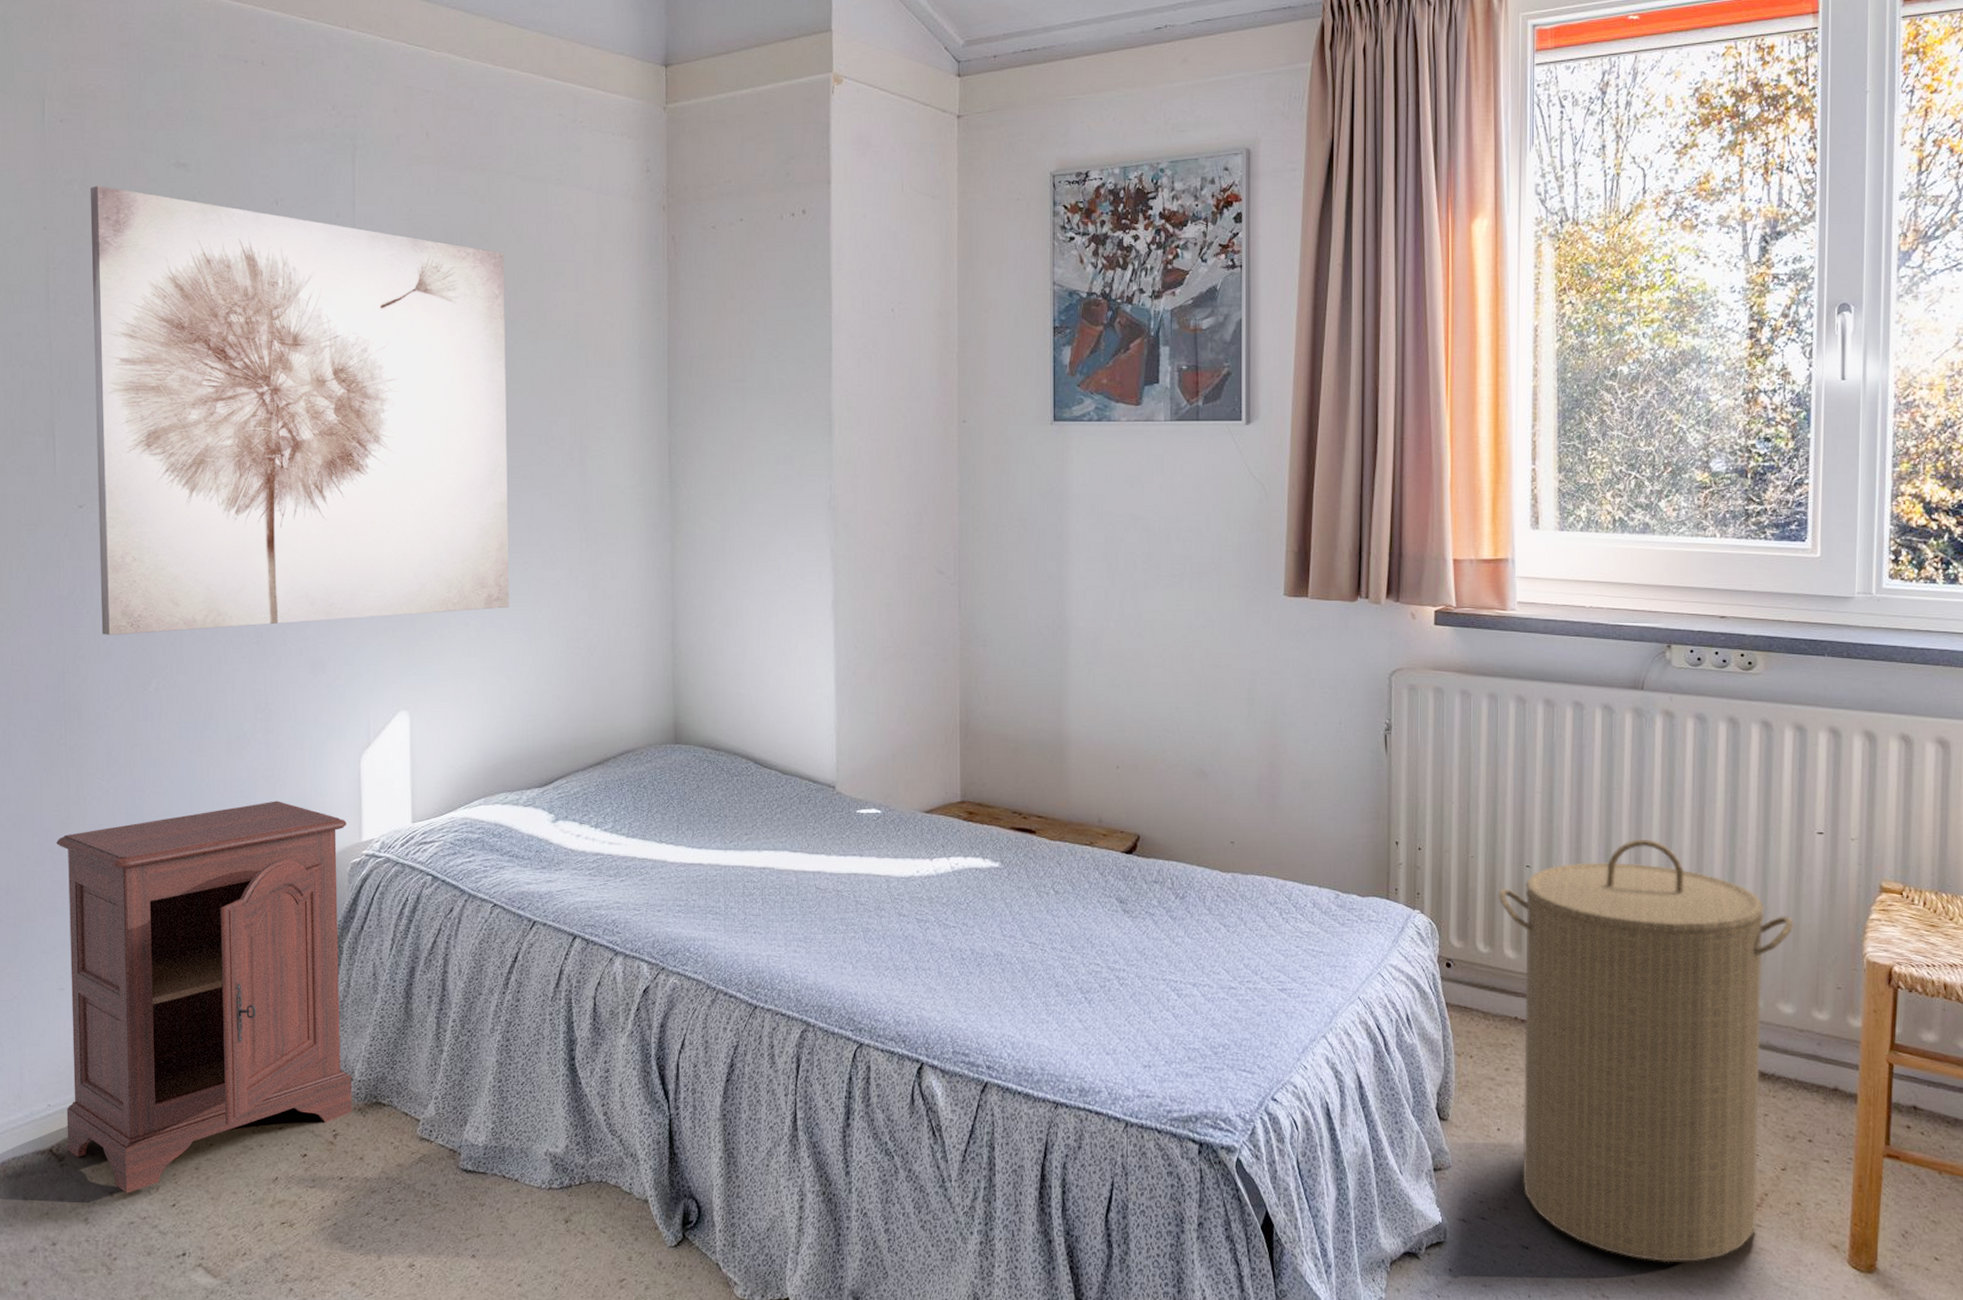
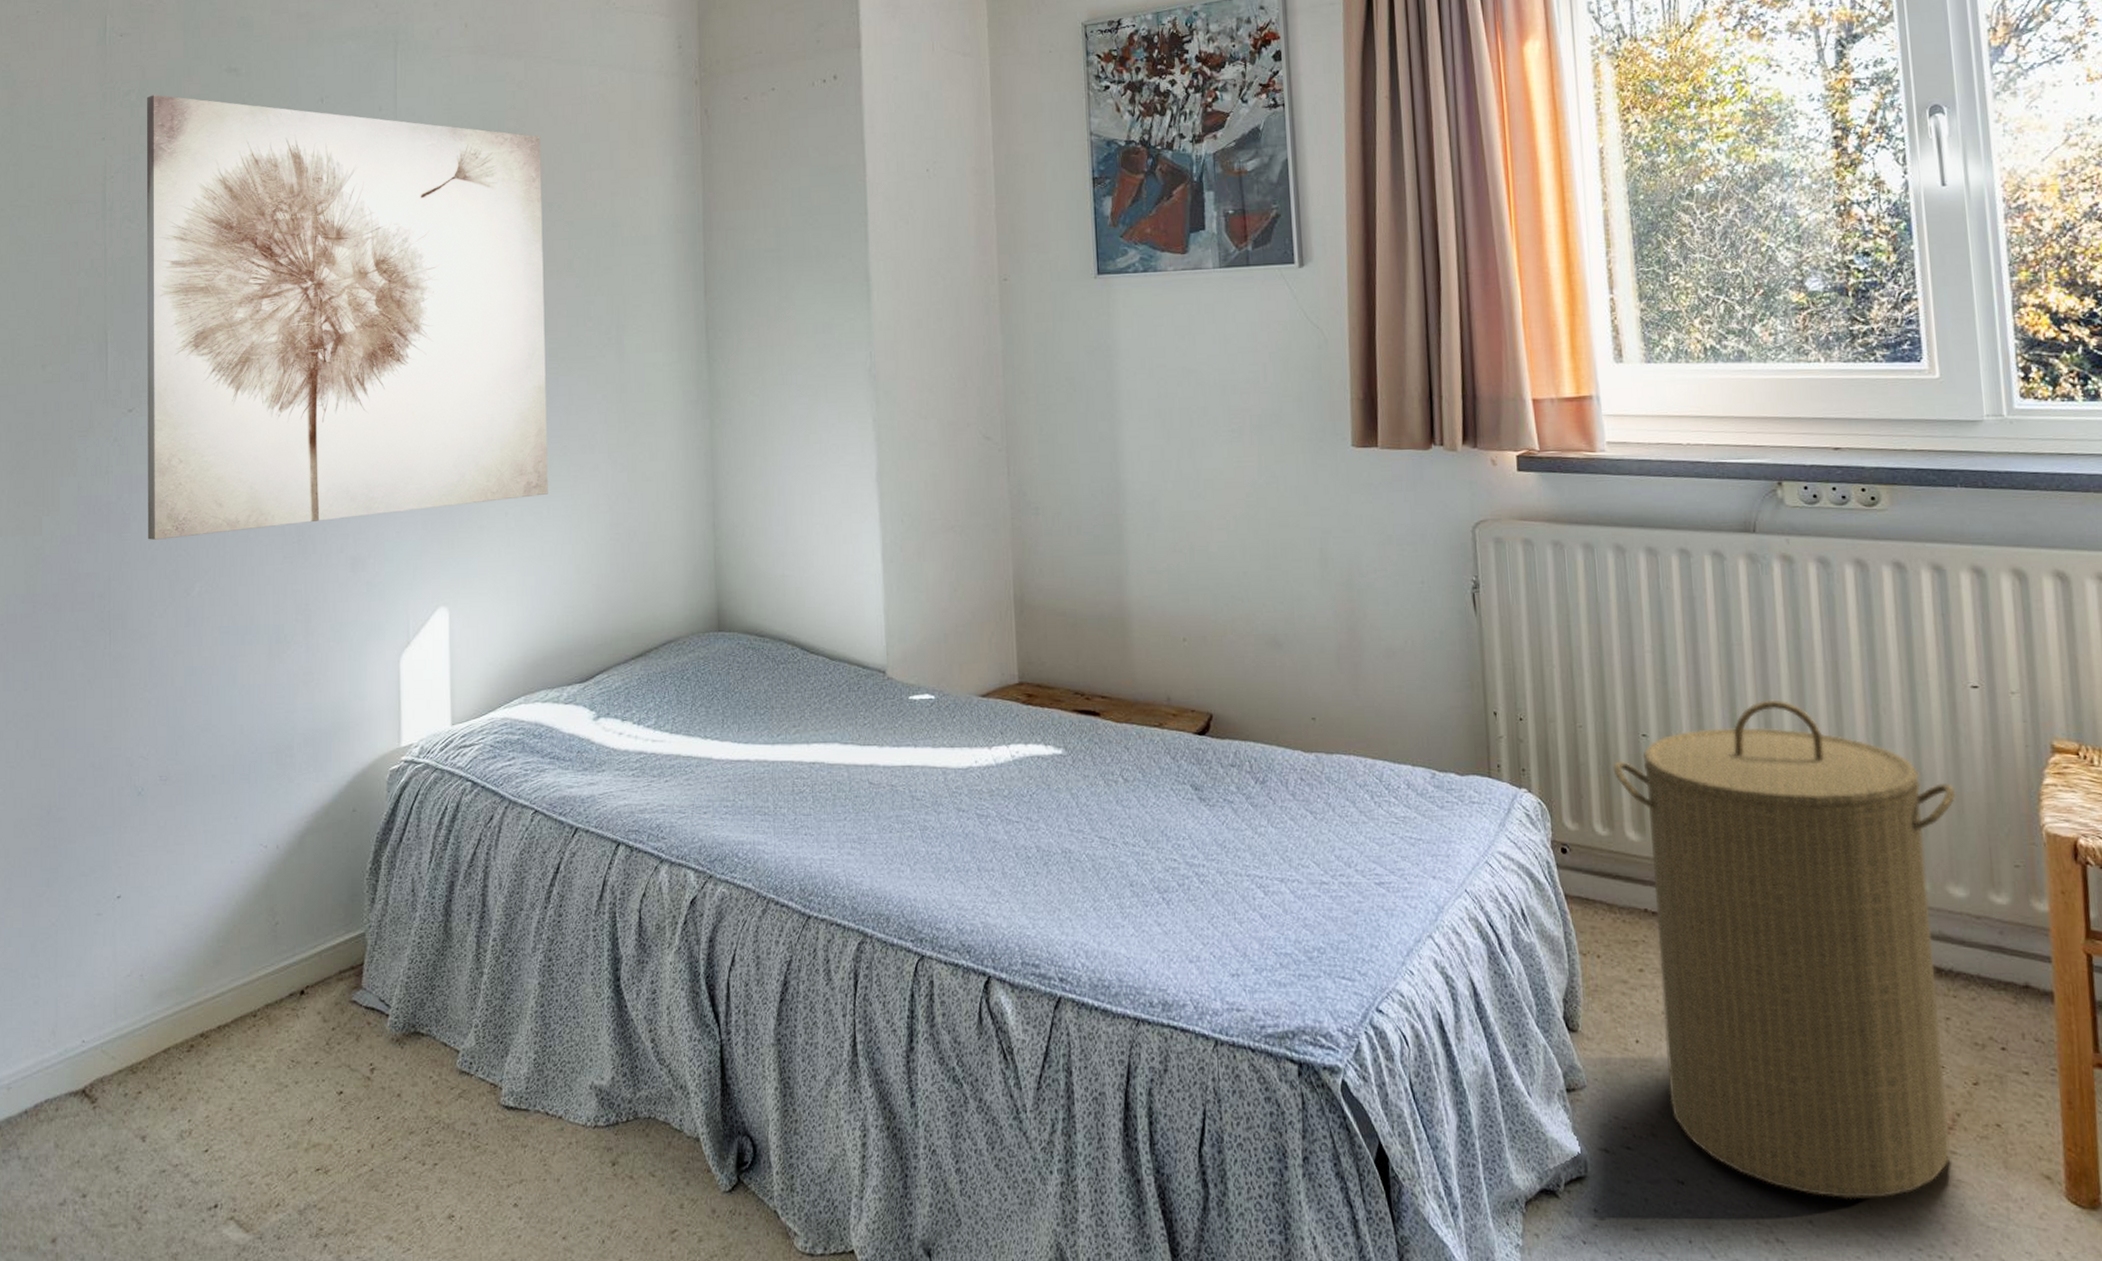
nightstand: present [56,801,352,1194] -> none [98,706,390,1139]

